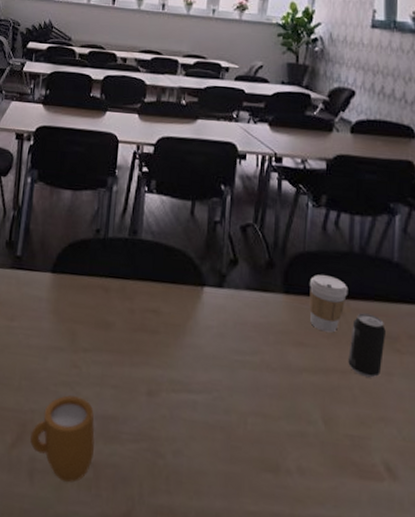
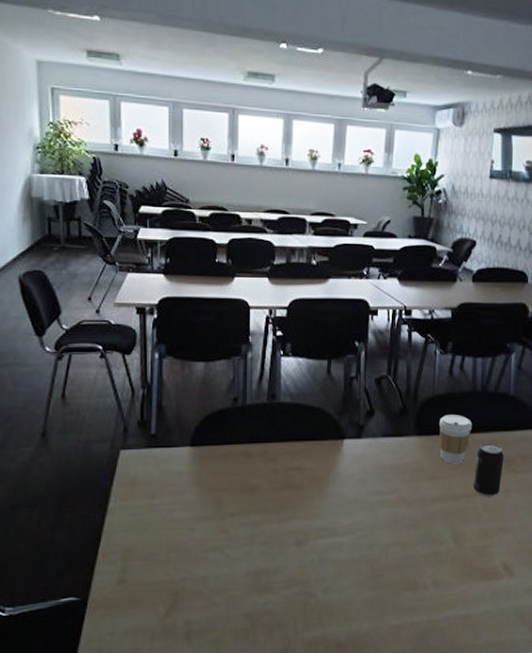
mug: present [30,395,95,483] -> none [184,558,248,637]

